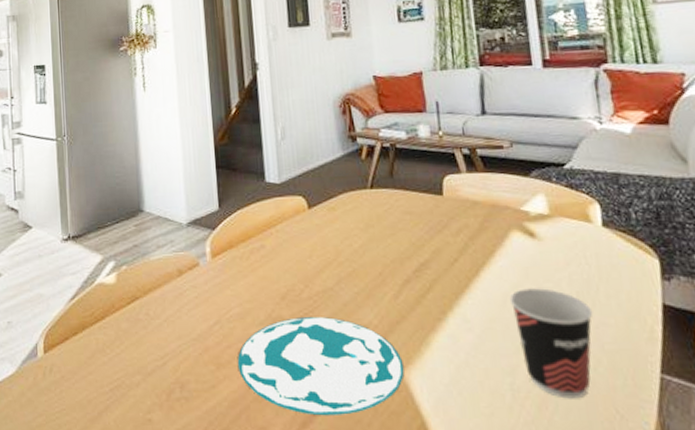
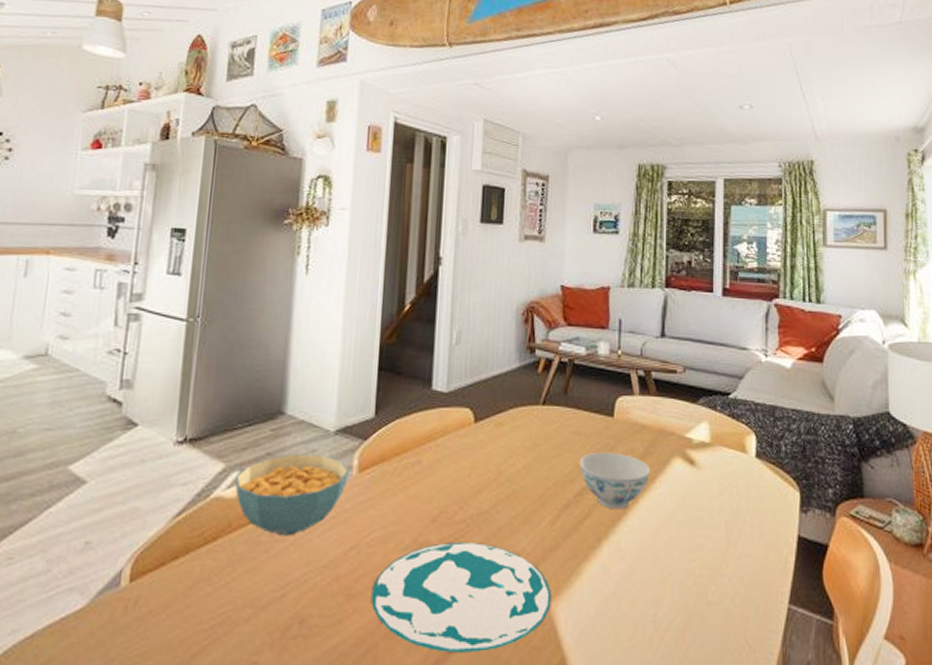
cereal bowl: none [112,244,204,314] -> present [235,454,349,536]
bowl: none [414,229,489,283] -> present [580,452,651,510]
cup: present [509,288,593,399] -> none [663,517,737,630]

